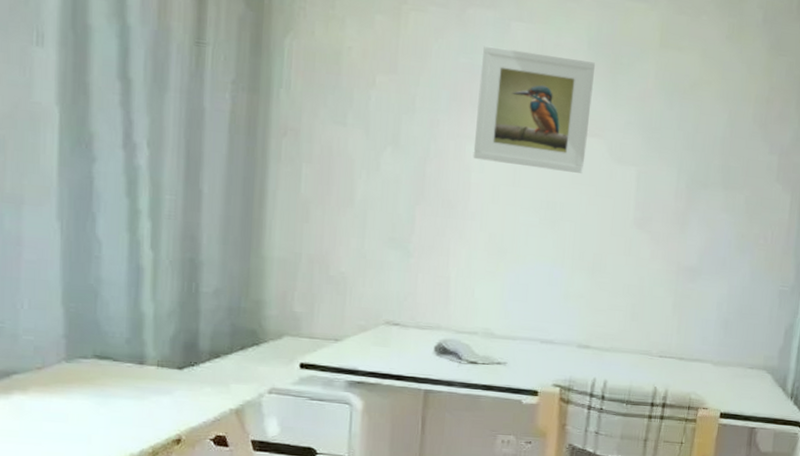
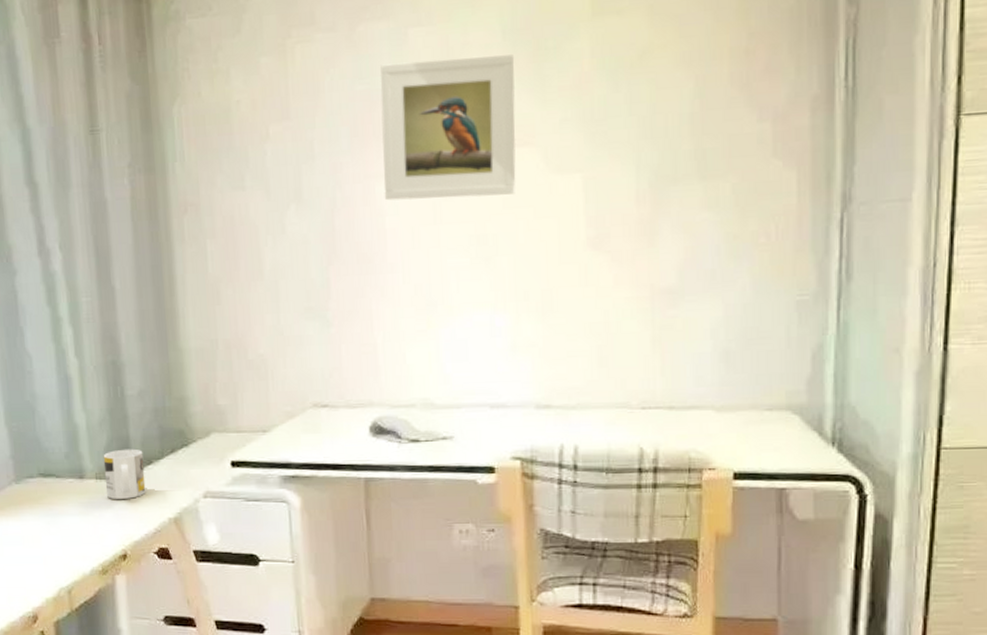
mug: none [166,341,212,388] -> present [103,449,146,499]

